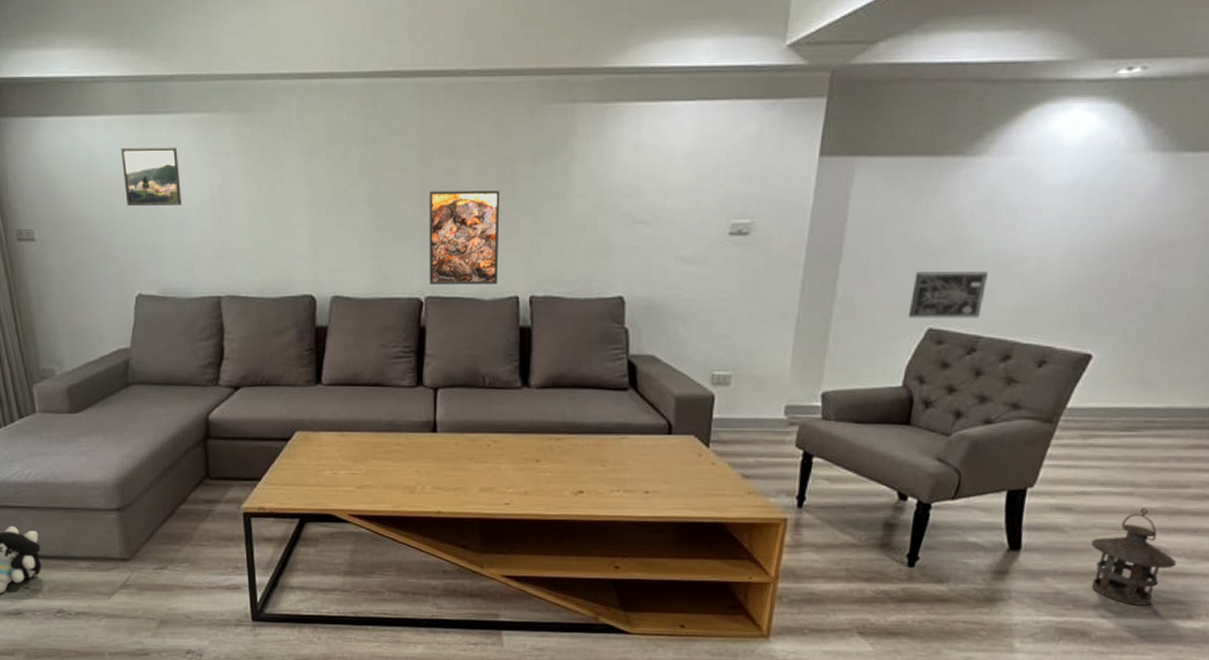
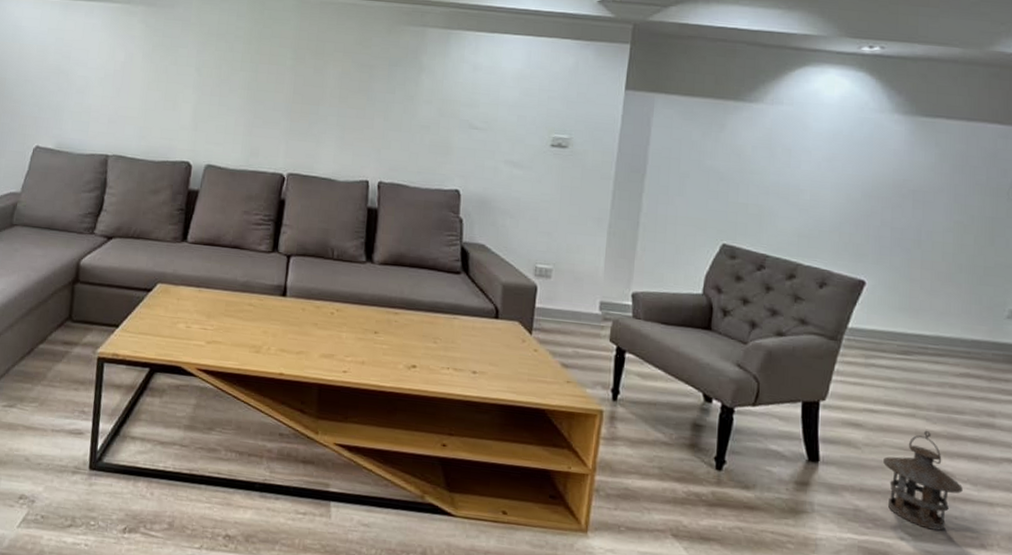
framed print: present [121,147,182,206] -> none [40,24,92,75]
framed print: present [429,190,500,284] -> none [292,85,359,168]
wall art: present [909,271,988,318] -> none [705,193,770,239]

